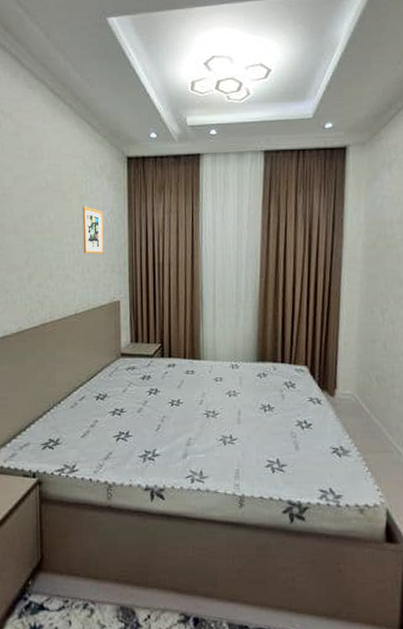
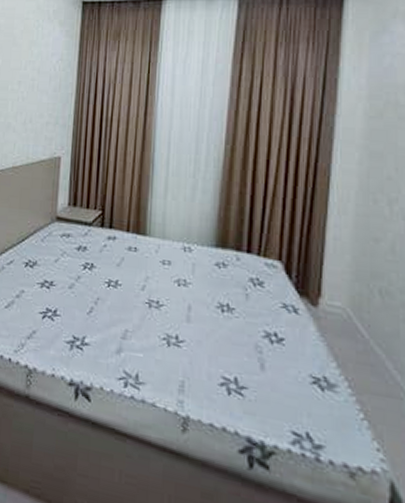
picture frame: present [82,206,104,254] -> none [27,51,52,104]

